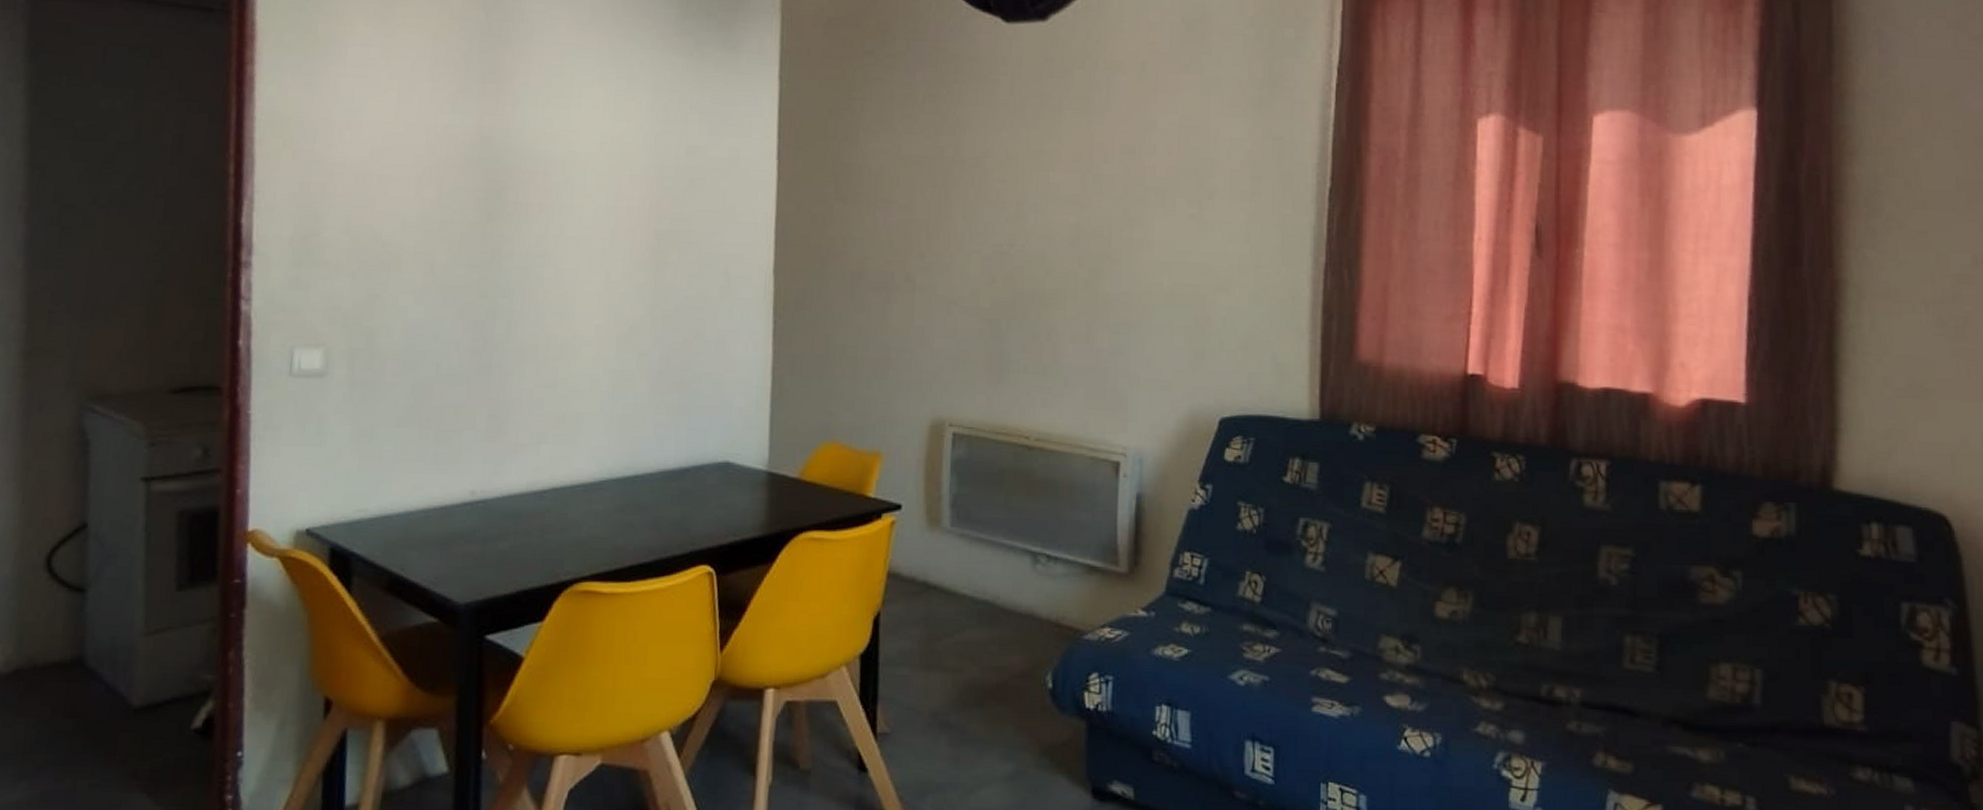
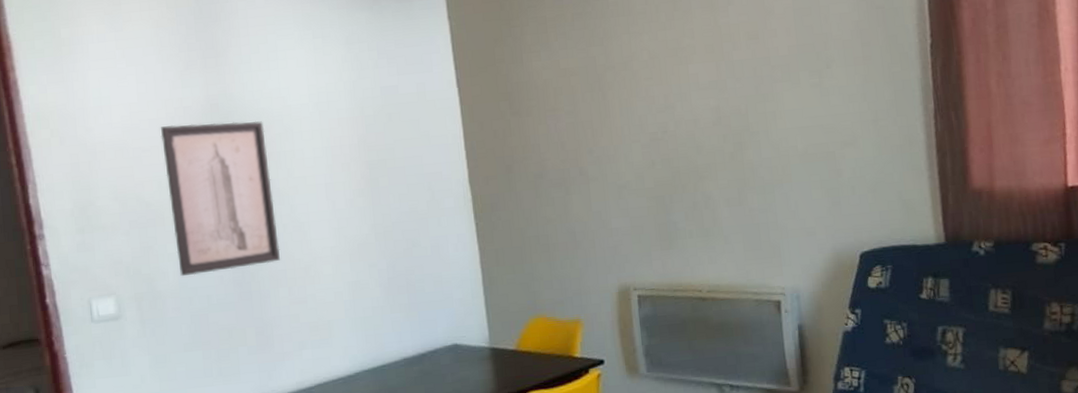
wall art: none [408,155,541,337] -> present [160,121,280,277]

